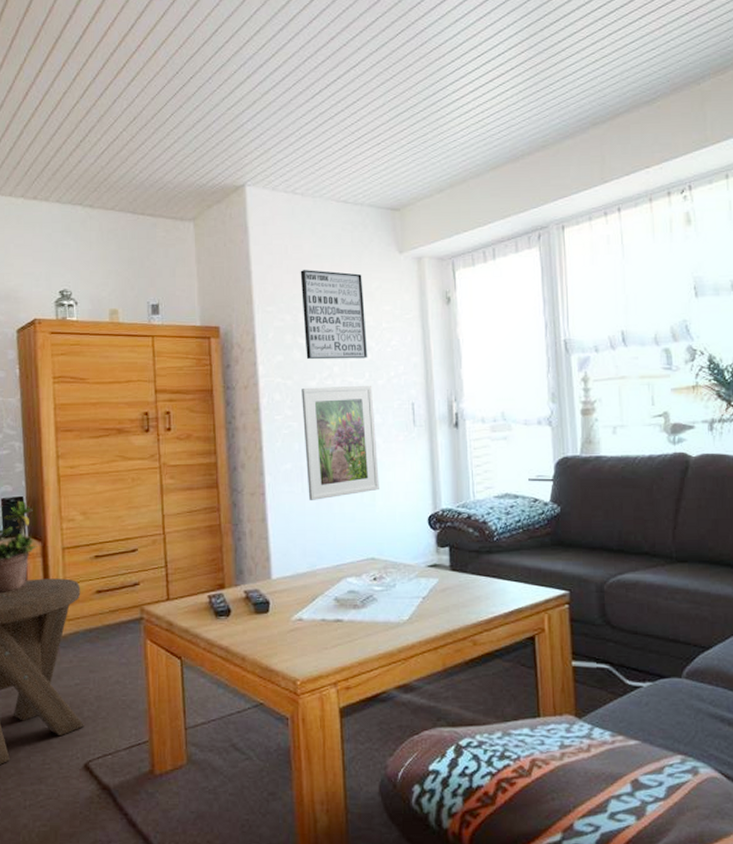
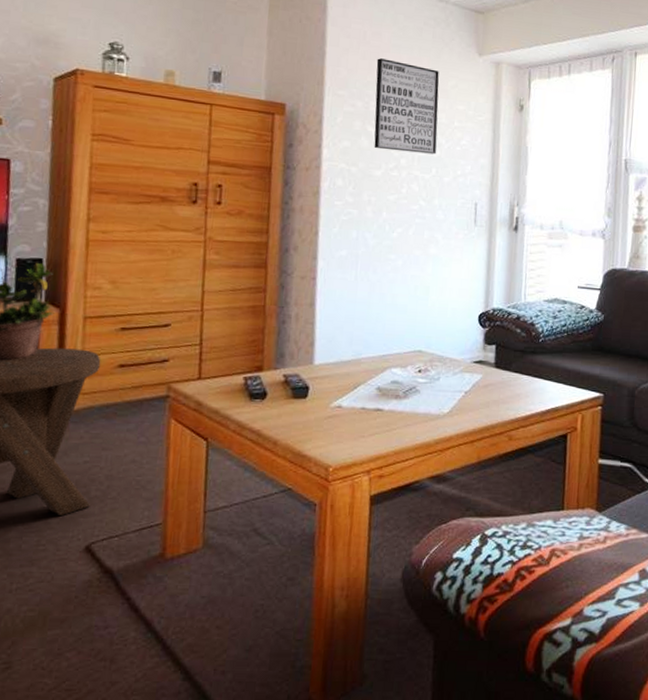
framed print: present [302,385,379,500] -> none [361,176,438,290]

